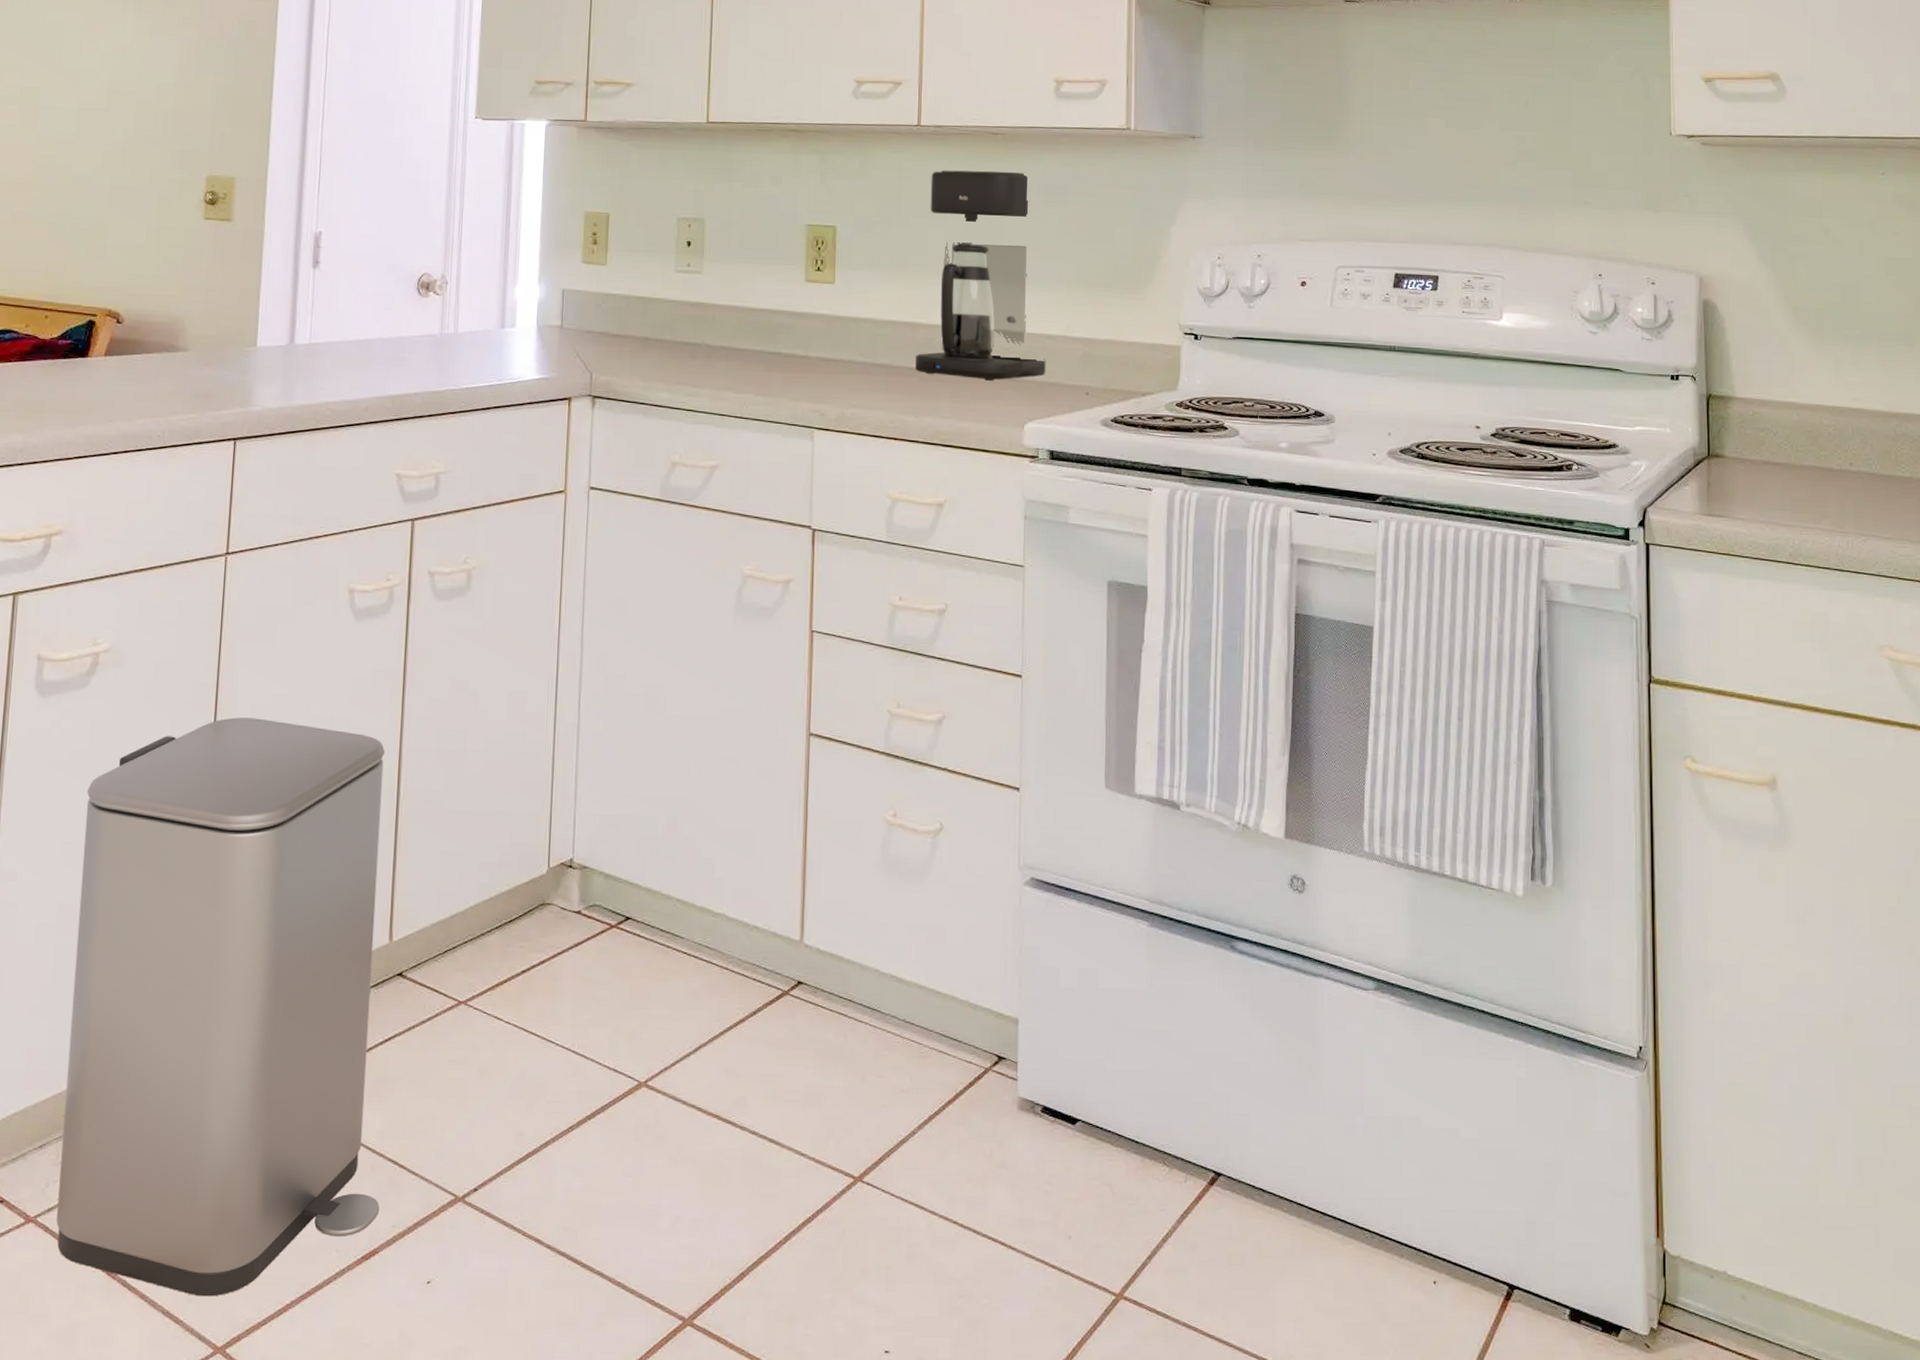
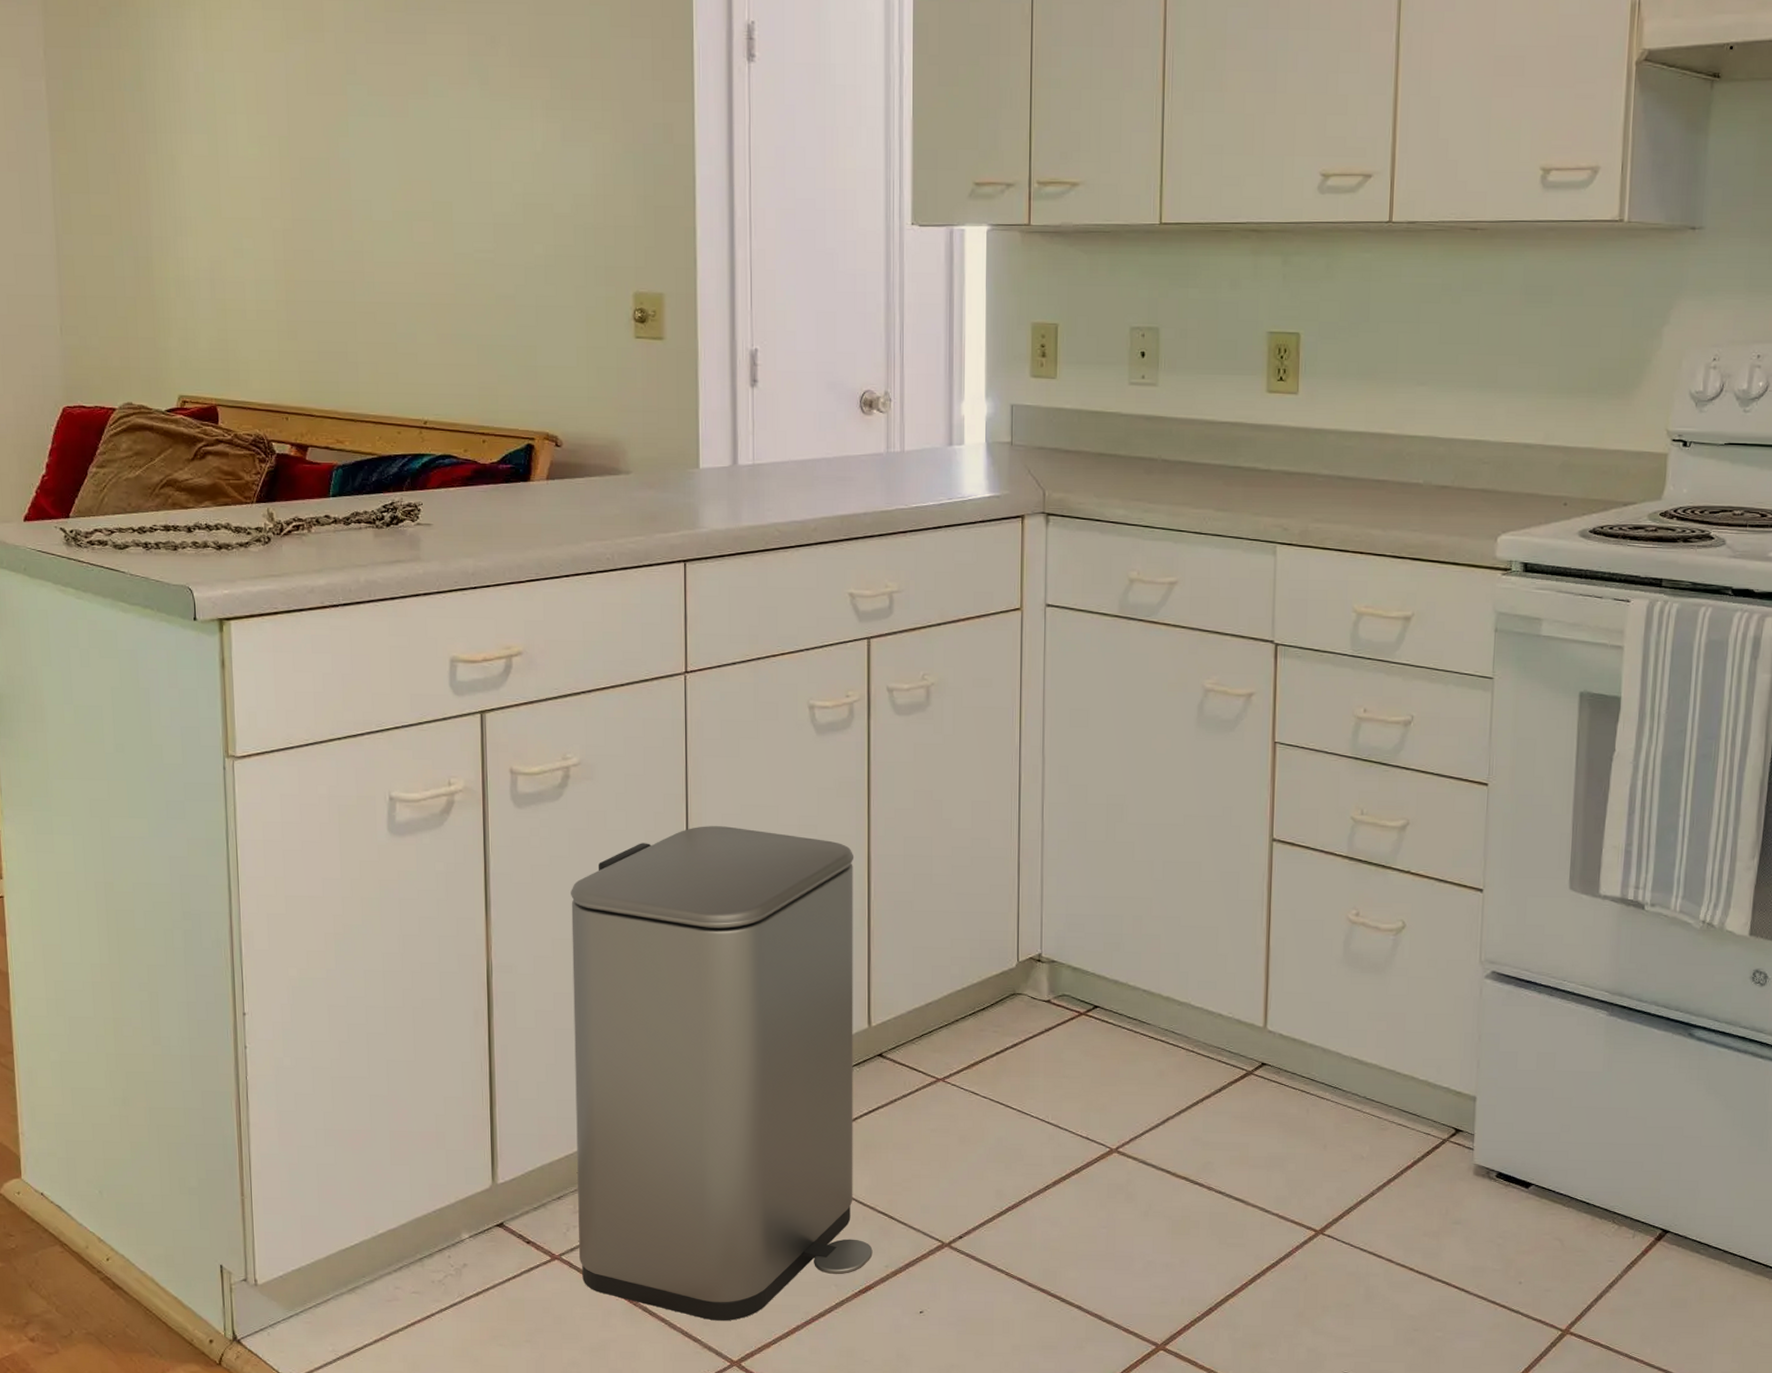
coffee maker: present [914,170,1046,382] -> none [1382,270,1522,493]

